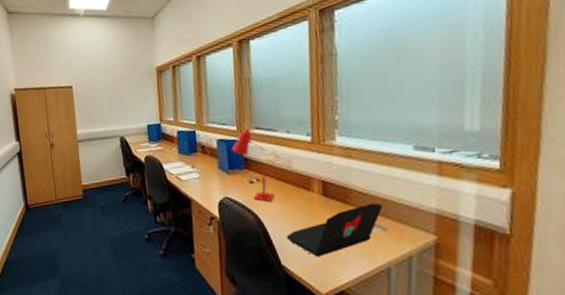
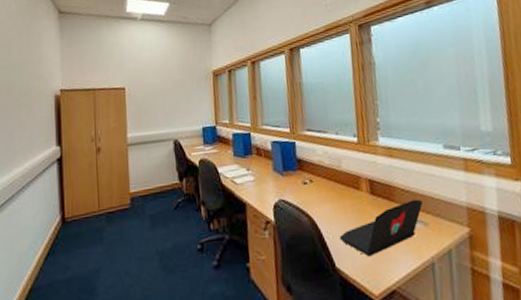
desk lamp: present [231,128,279,201] -> none [285,130,330,202]

